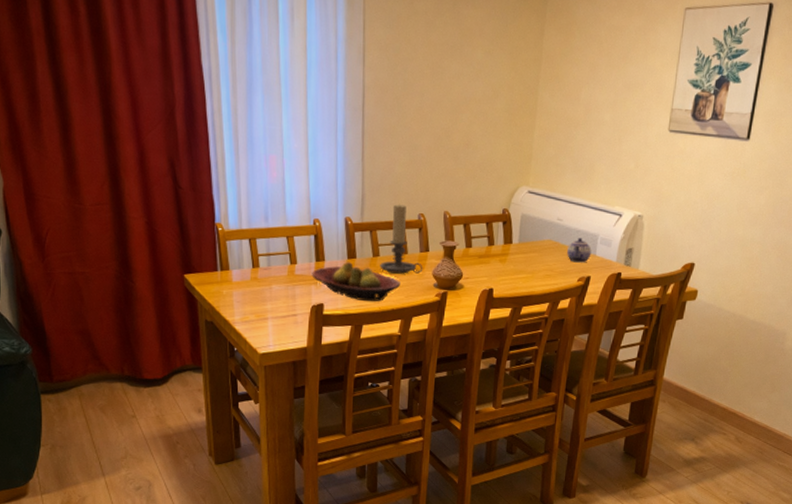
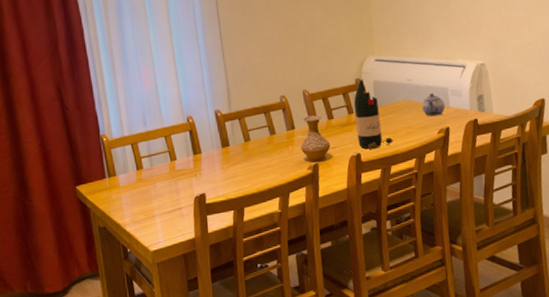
fruit bowl: present [312,261,400,302] -> none [191,149,273,186]
candle holder: present [380,204,423,274] -> none [252,90,292,155]
wine bottle: none [493,209,530,287] -> present [353,78,393,150]

